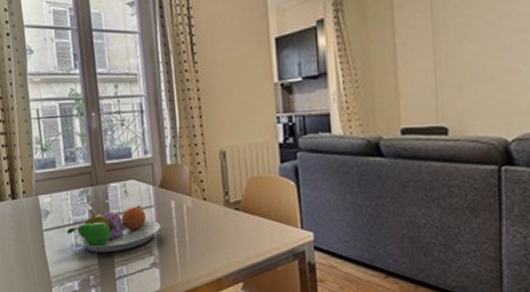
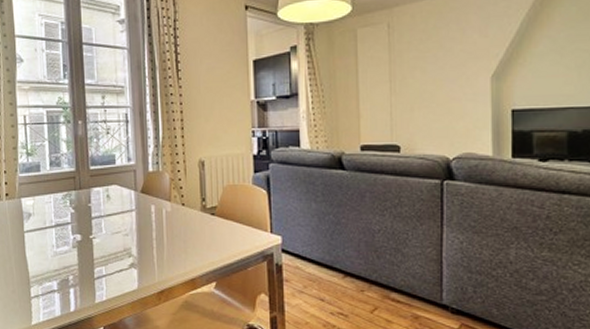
fruit bowl: present [67,205,161,253] -> none [48,209,140,254]

